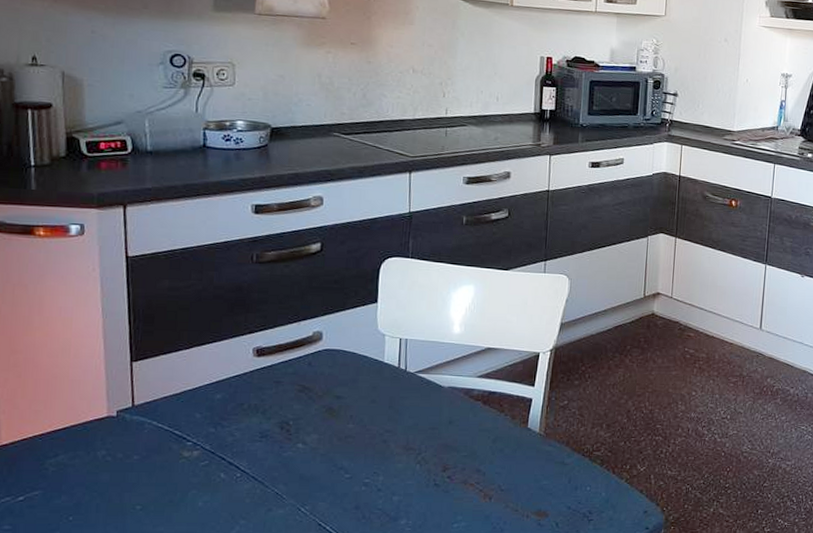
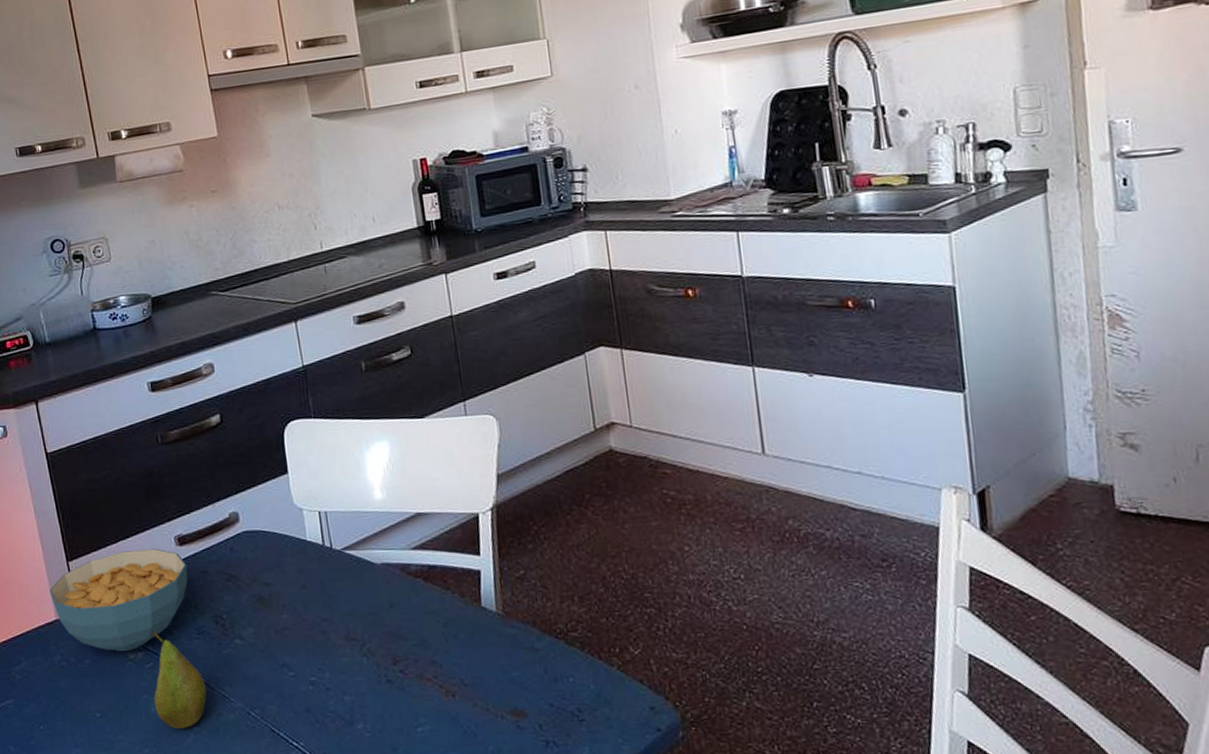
cereal bowl: none [105,356,262,450] -> present [49,548,188,652]
fruit: none [202,432,260,523] -> present [151,630,207,730]

